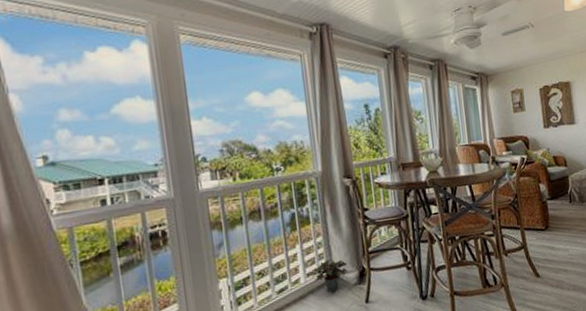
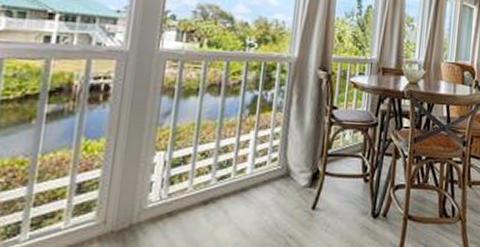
potted plant: present [311,259,348,293] -> none [259,153,302,191]

